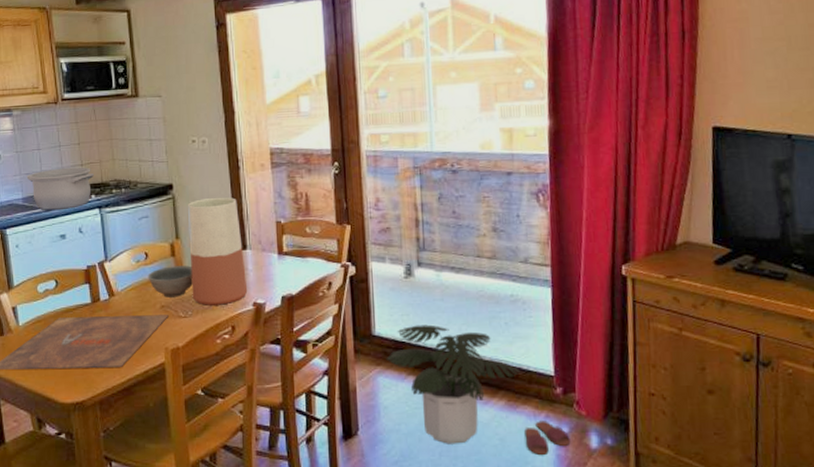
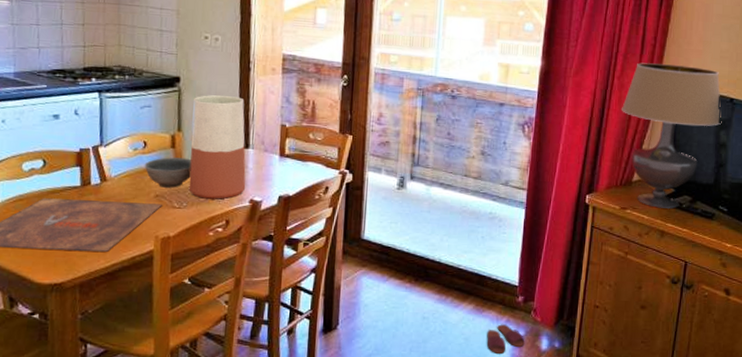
cooking pot: present [26,167,94,210] -> none [21,47,97,89]
potted plant: present [386,324,521,444] -> none [371,232,490,341]
table lamp: none [650,103,781,274] -> present [621,62,722,210]

